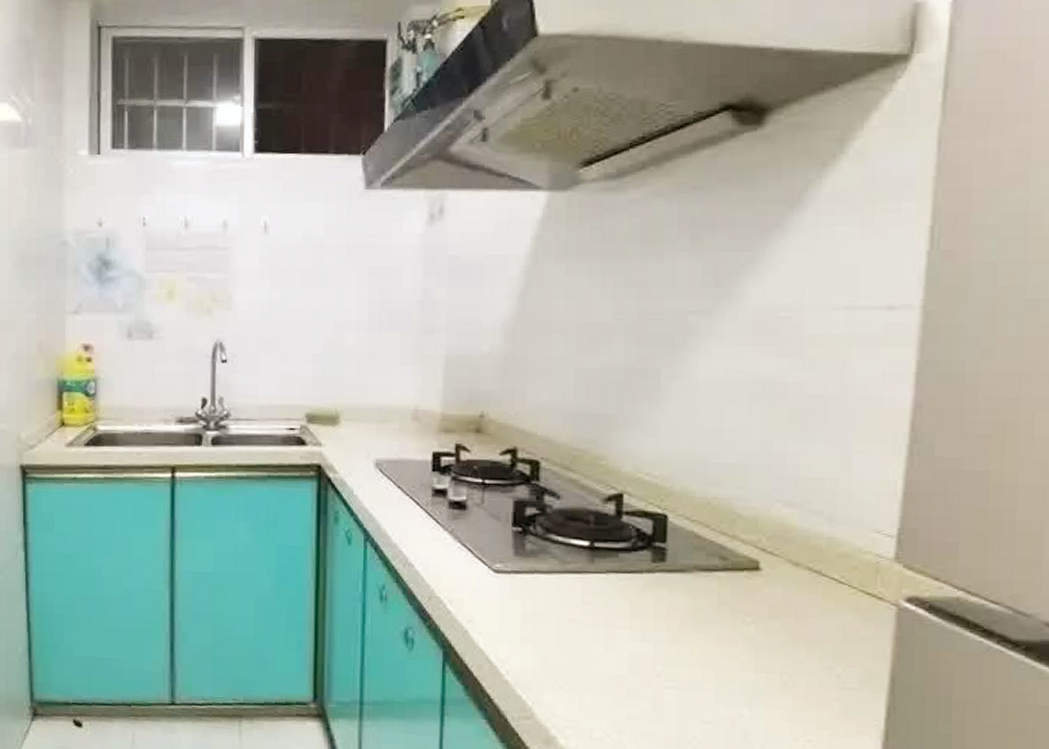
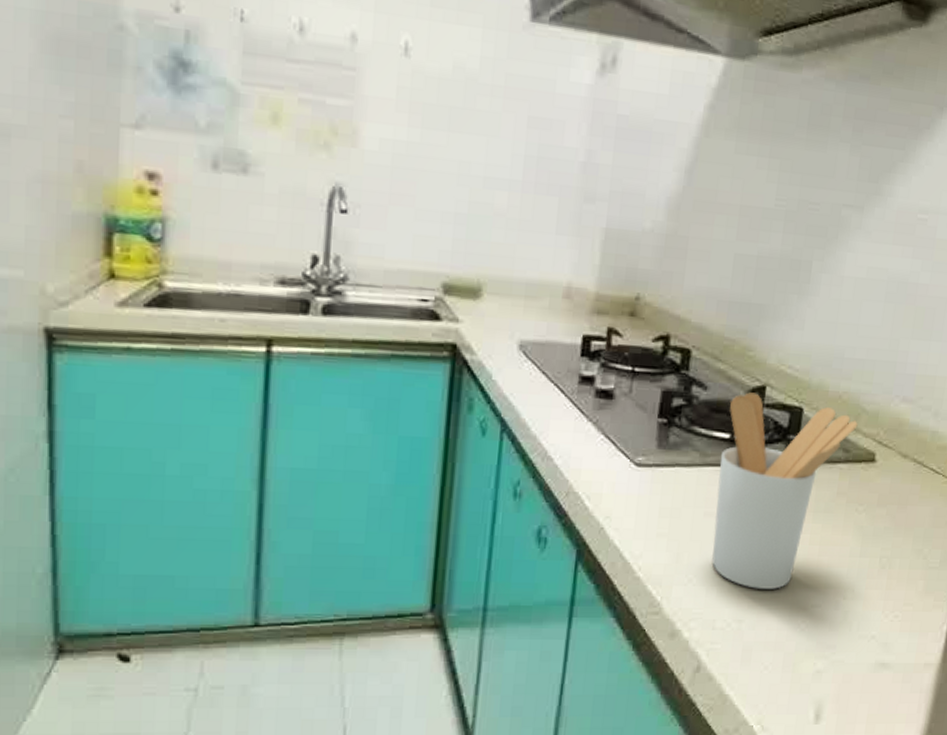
utensil holder: none [581,500,734,702] -> present [712,392,858,589]

